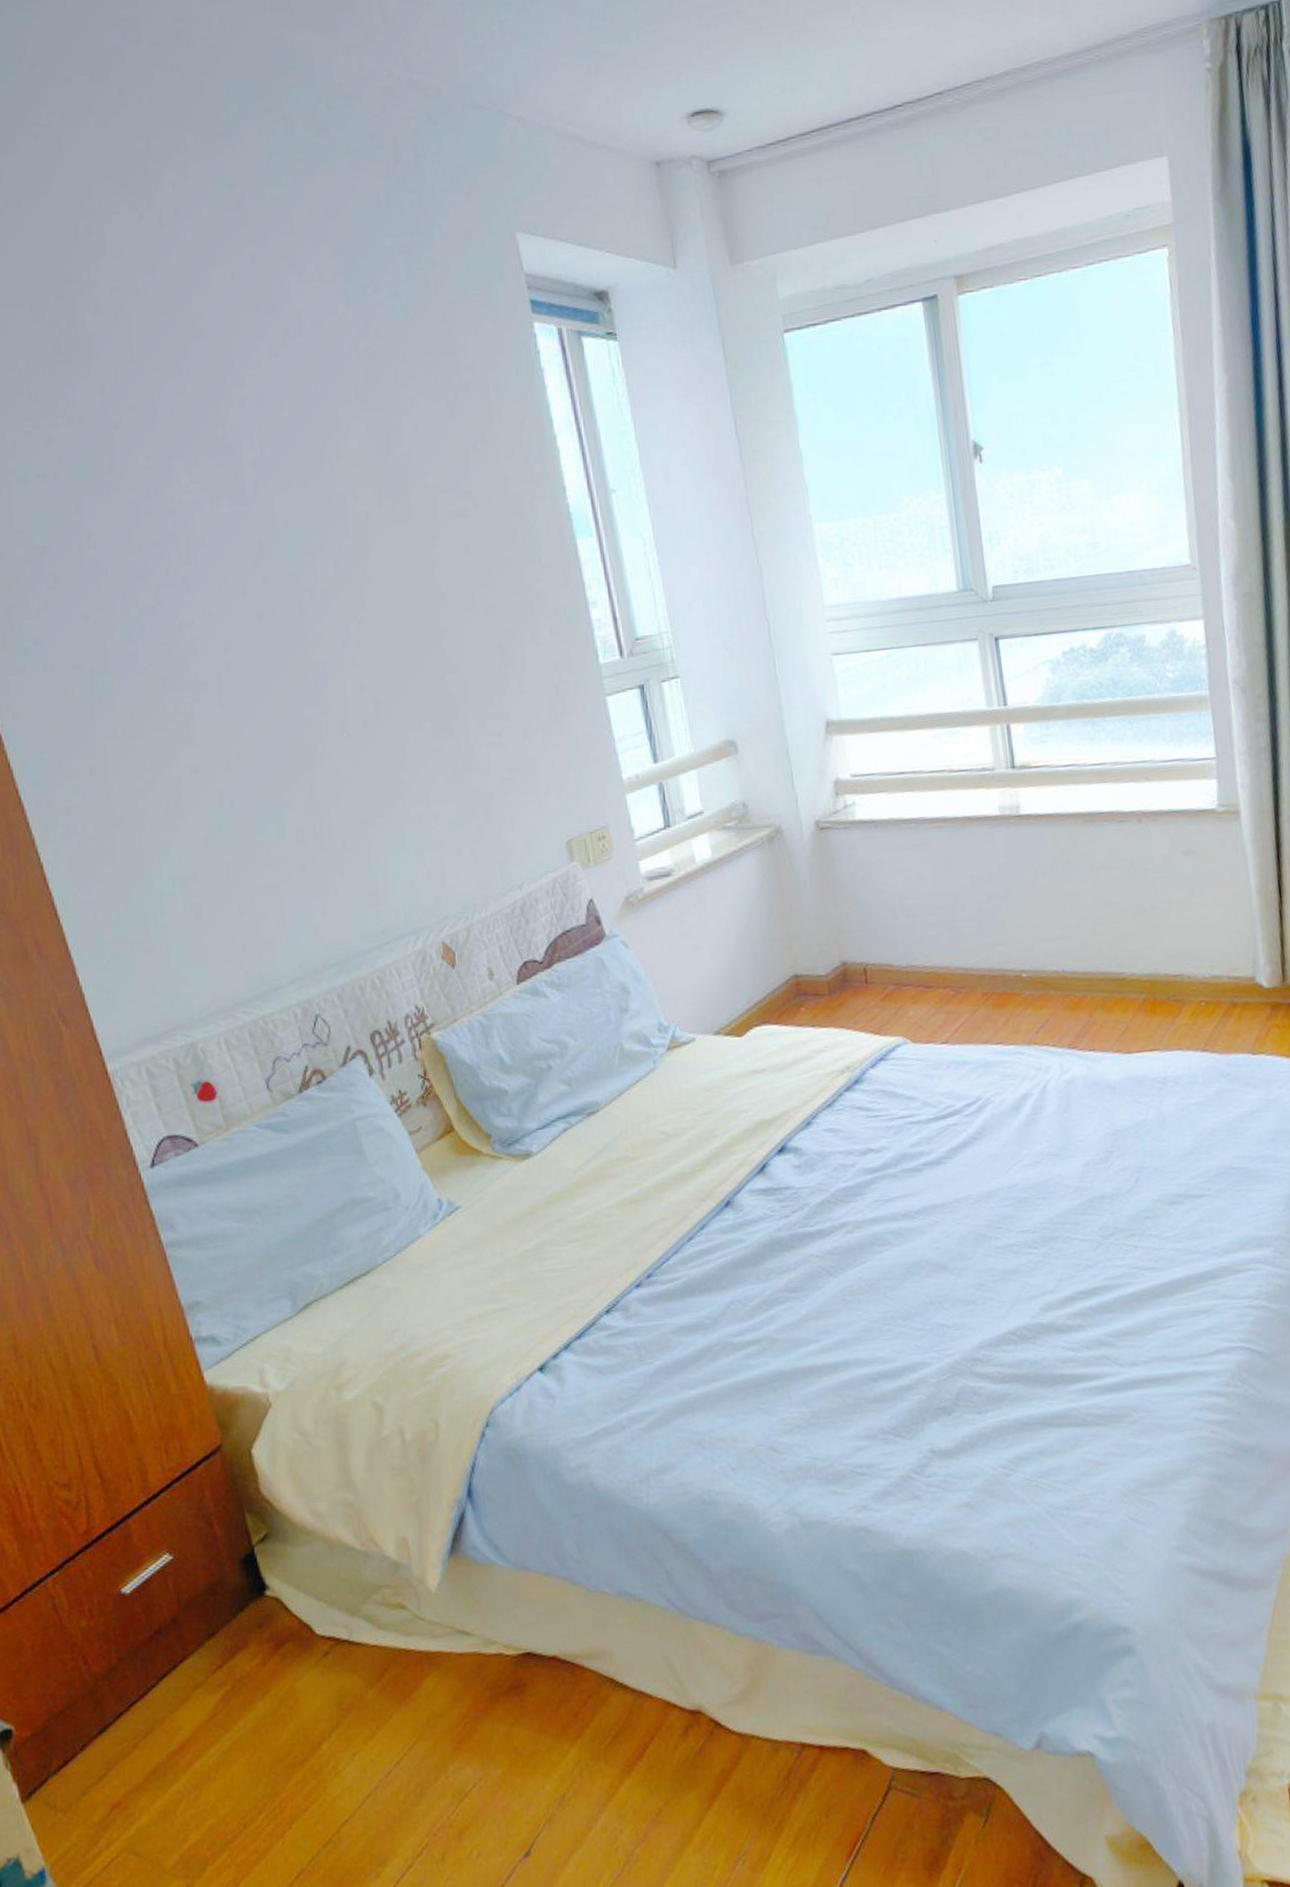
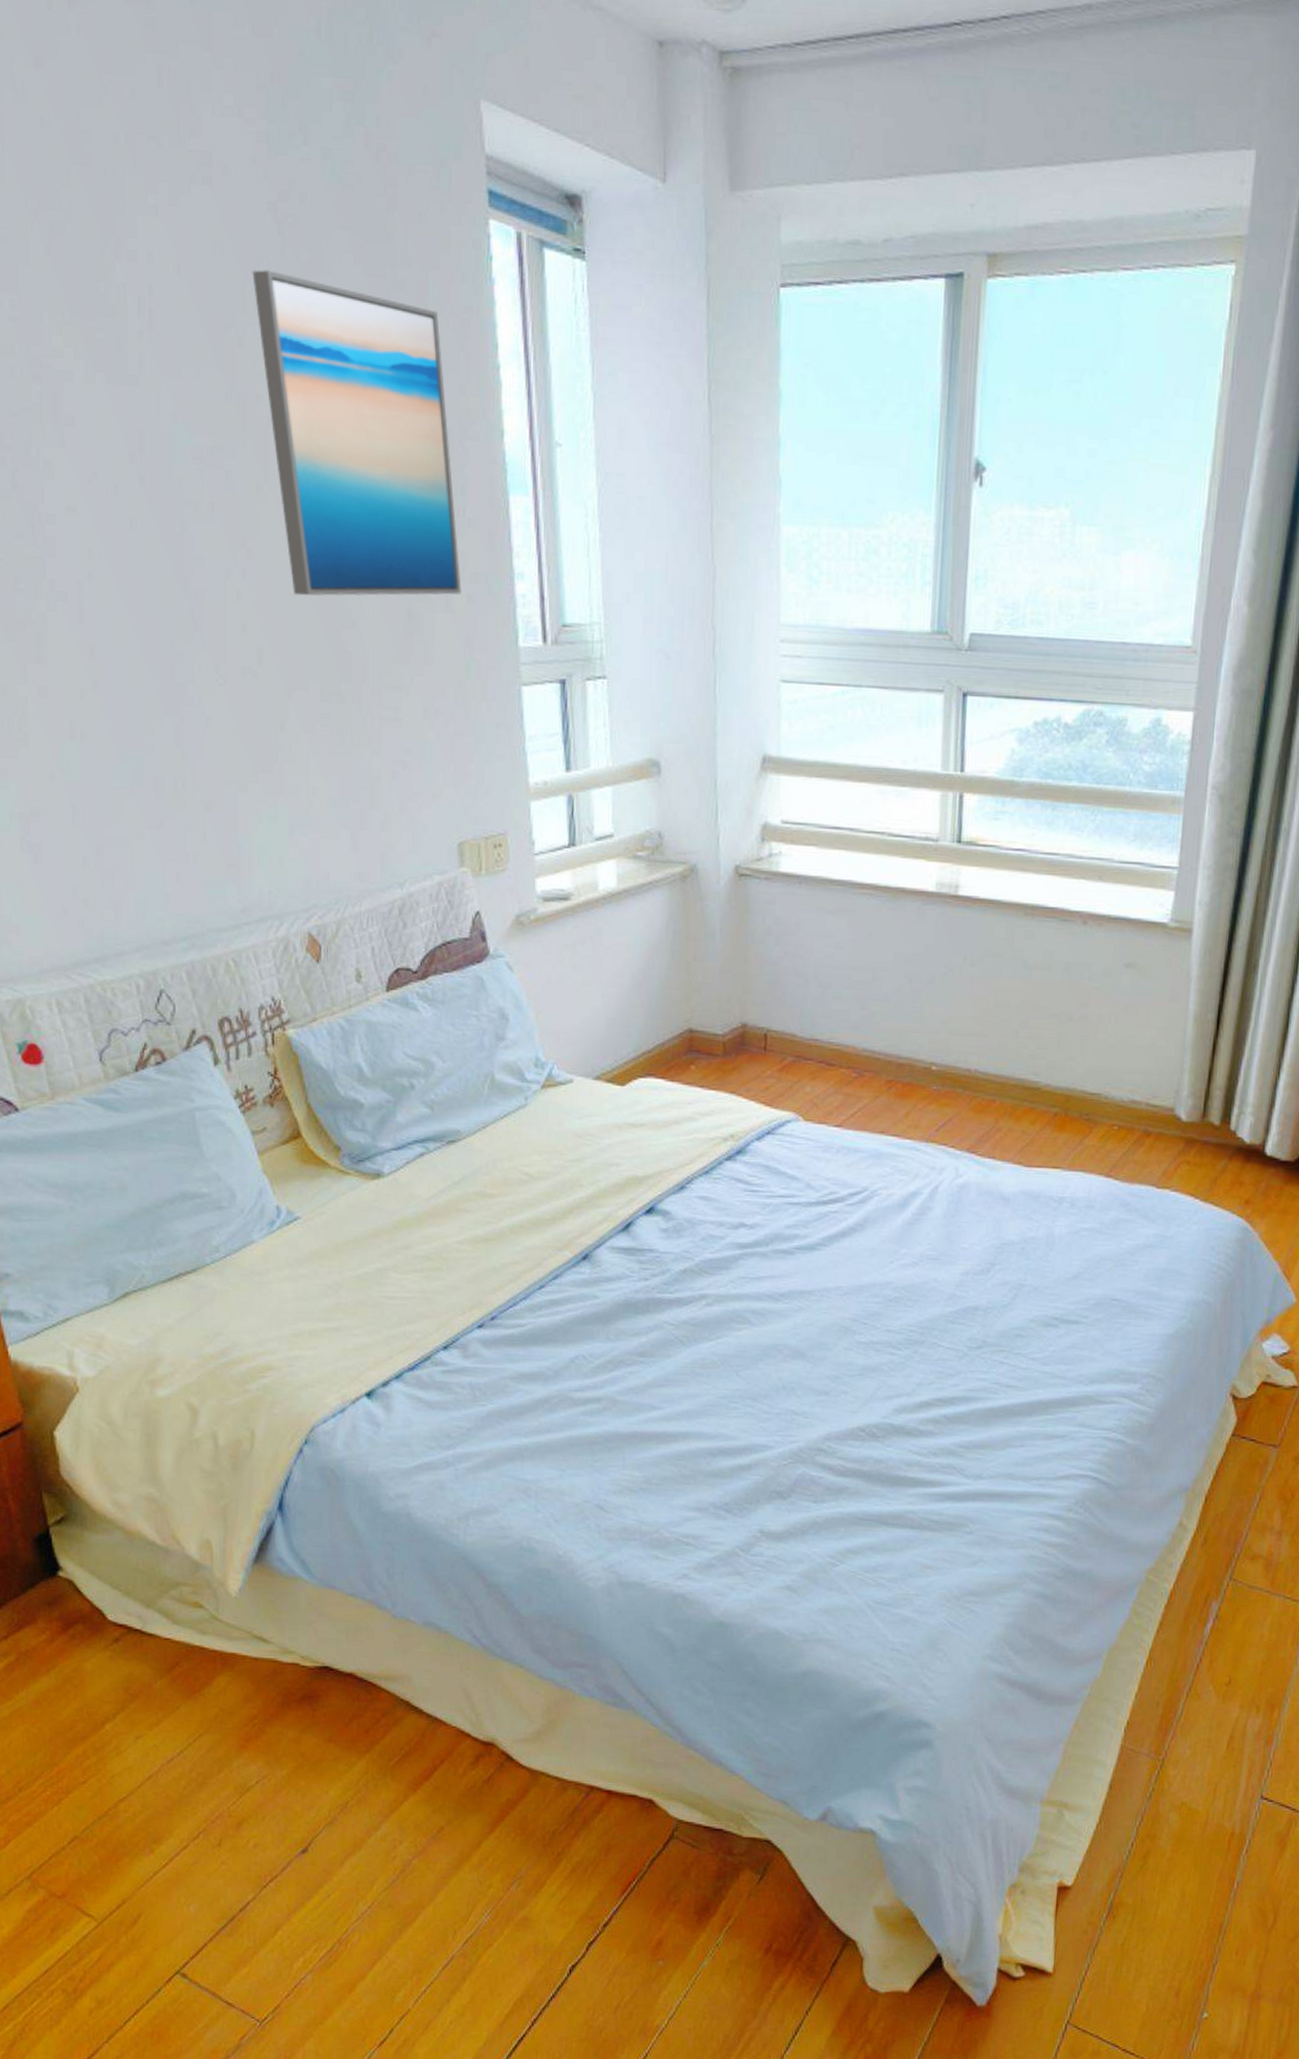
wall art: none [342,394,545,653] -> present [252,270,462,596]

